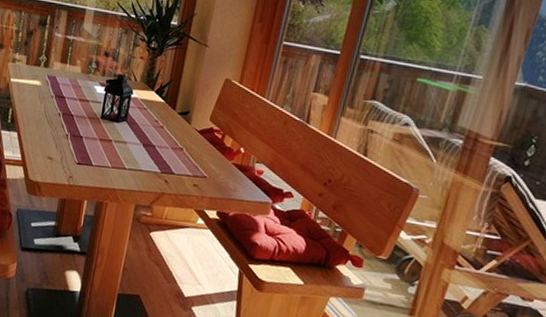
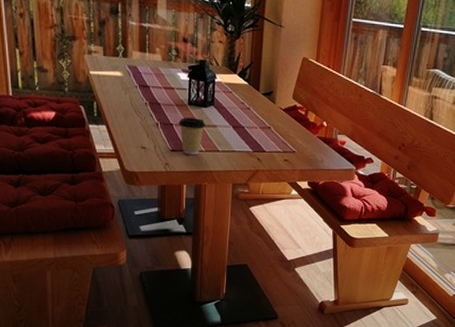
coffee cup: none [88,131,116,171] -> present [179,118,206,156]

